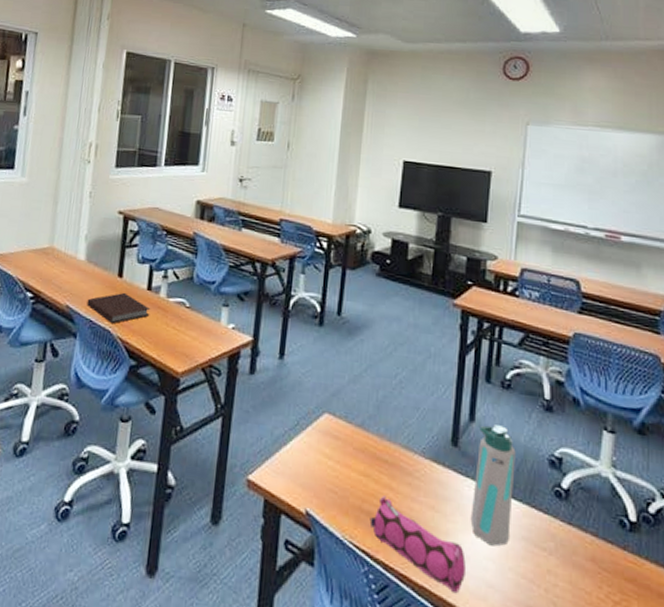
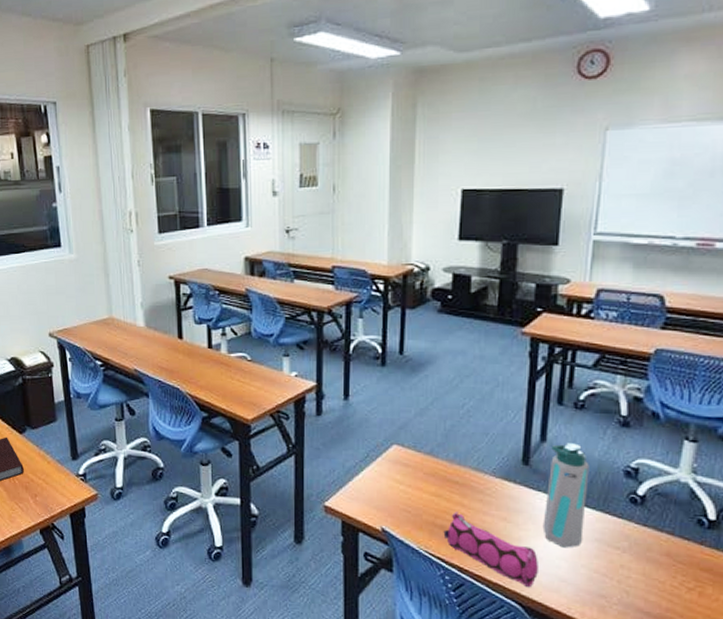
notebook: present [87,292,151,323] -> none [153,352,214,381]

